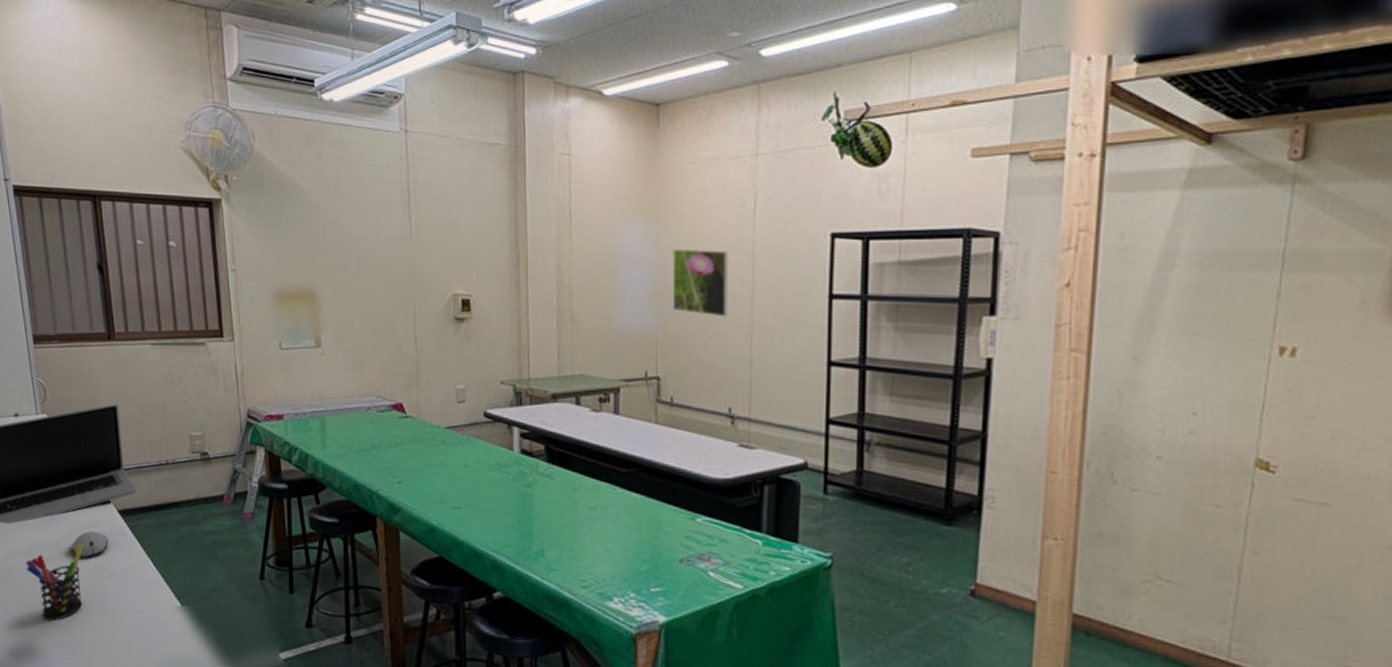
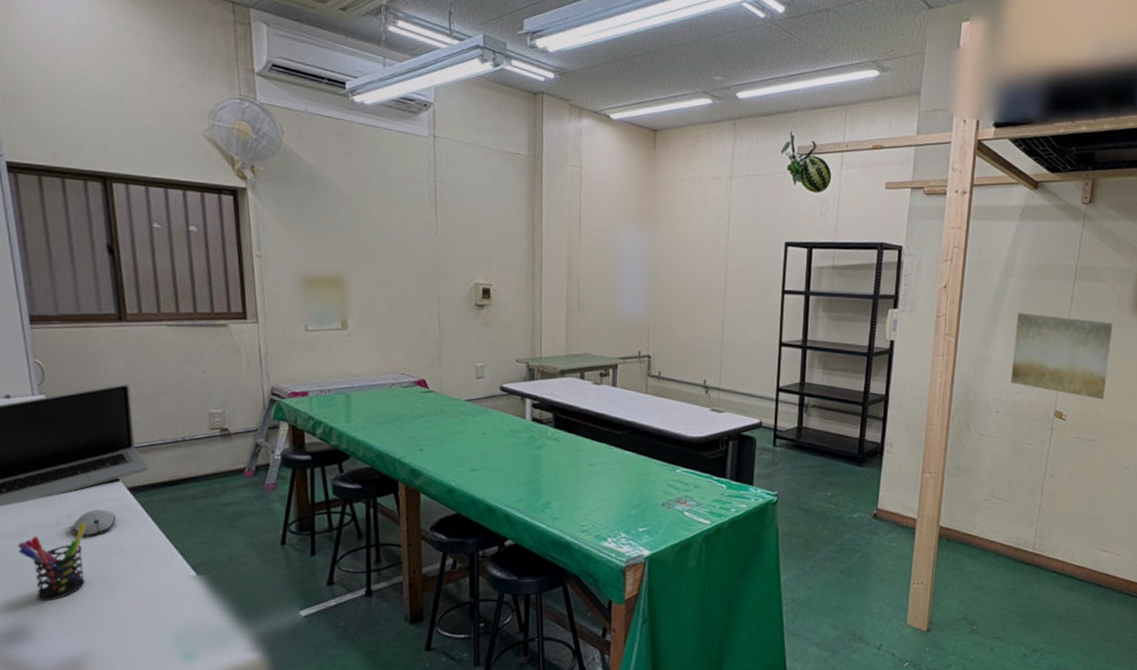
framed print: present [672,248,729,317] -> none [662,250,708,307]
wall art: none [1180,318,1353,445] -> present [1011,312,1113,400]

